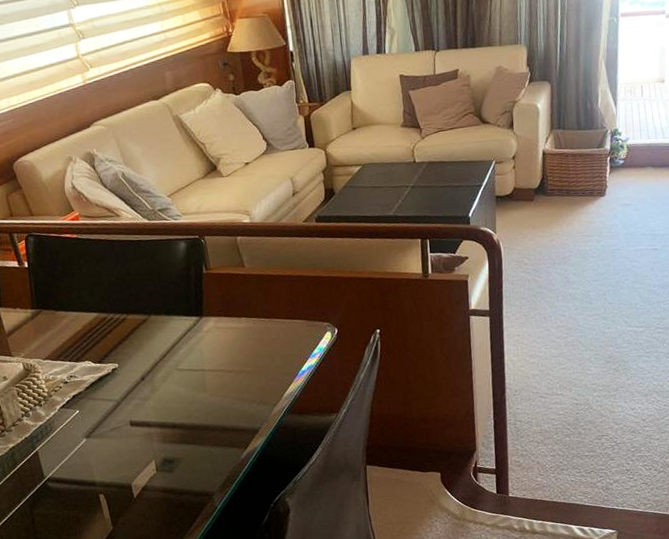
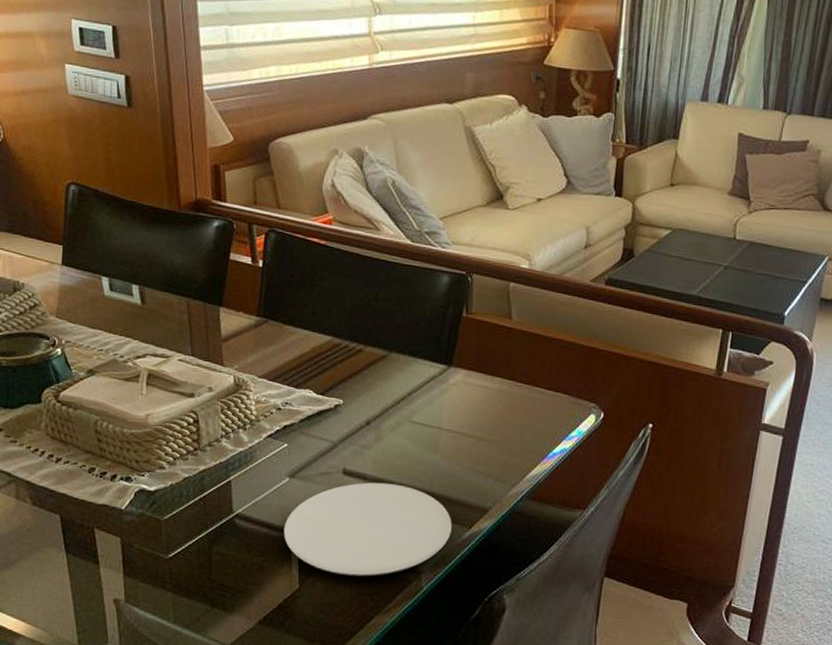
plate: none [90,424,231,511] -> present [283,482,452,577]

